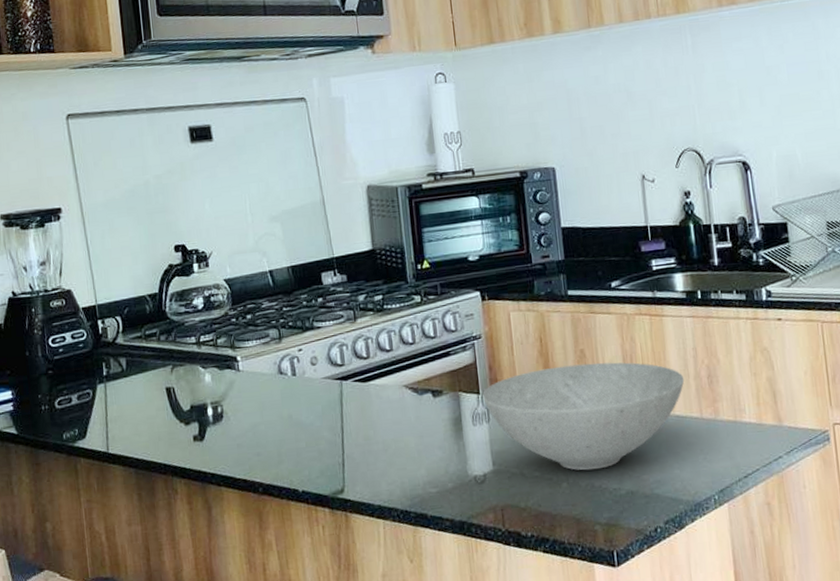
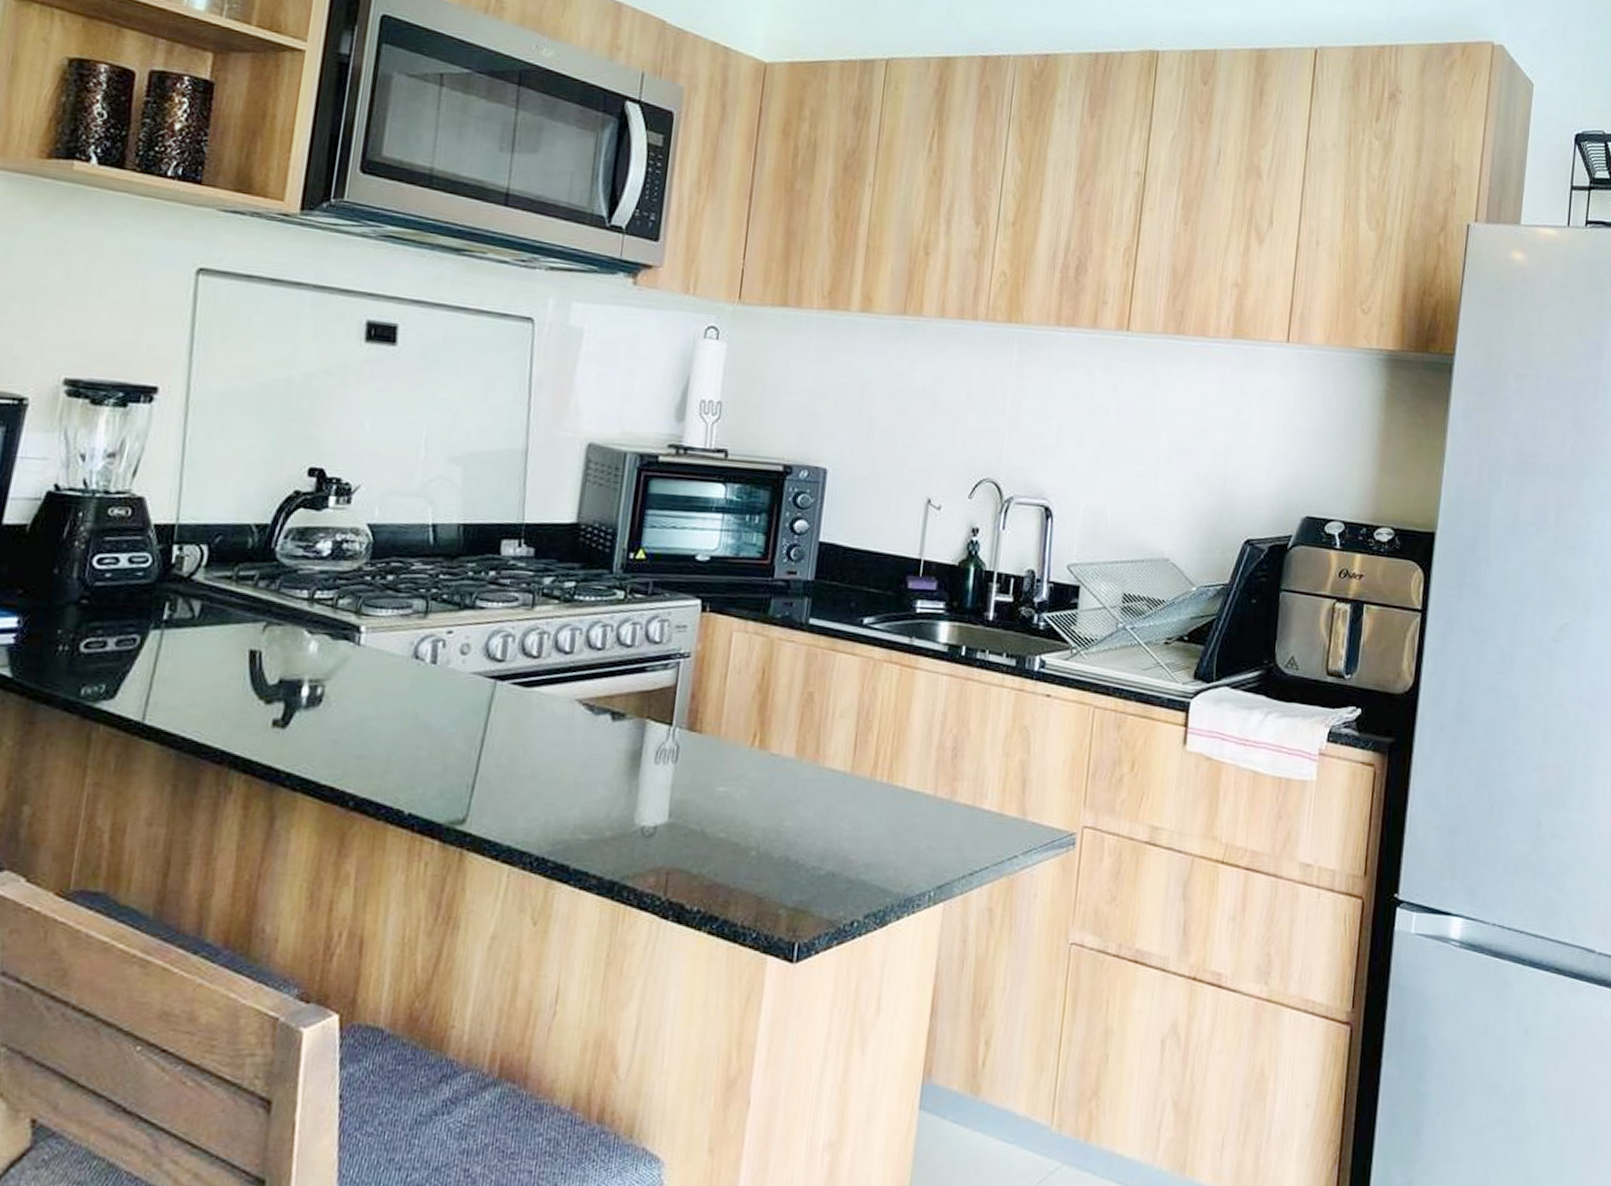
bowl: present [482,362,685,471] -> none [675,707,925,841]

